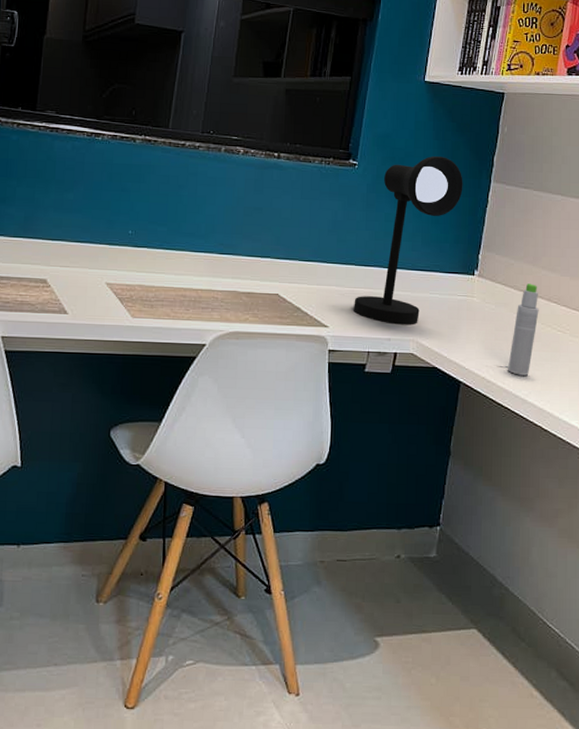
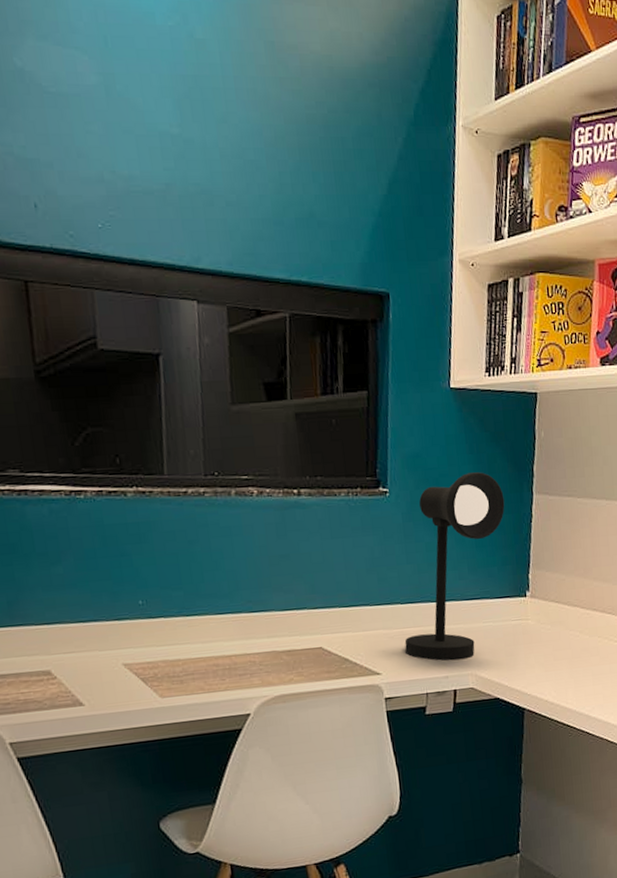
bottle: present [508,283,539,376] -> none [569,597,595,693]

